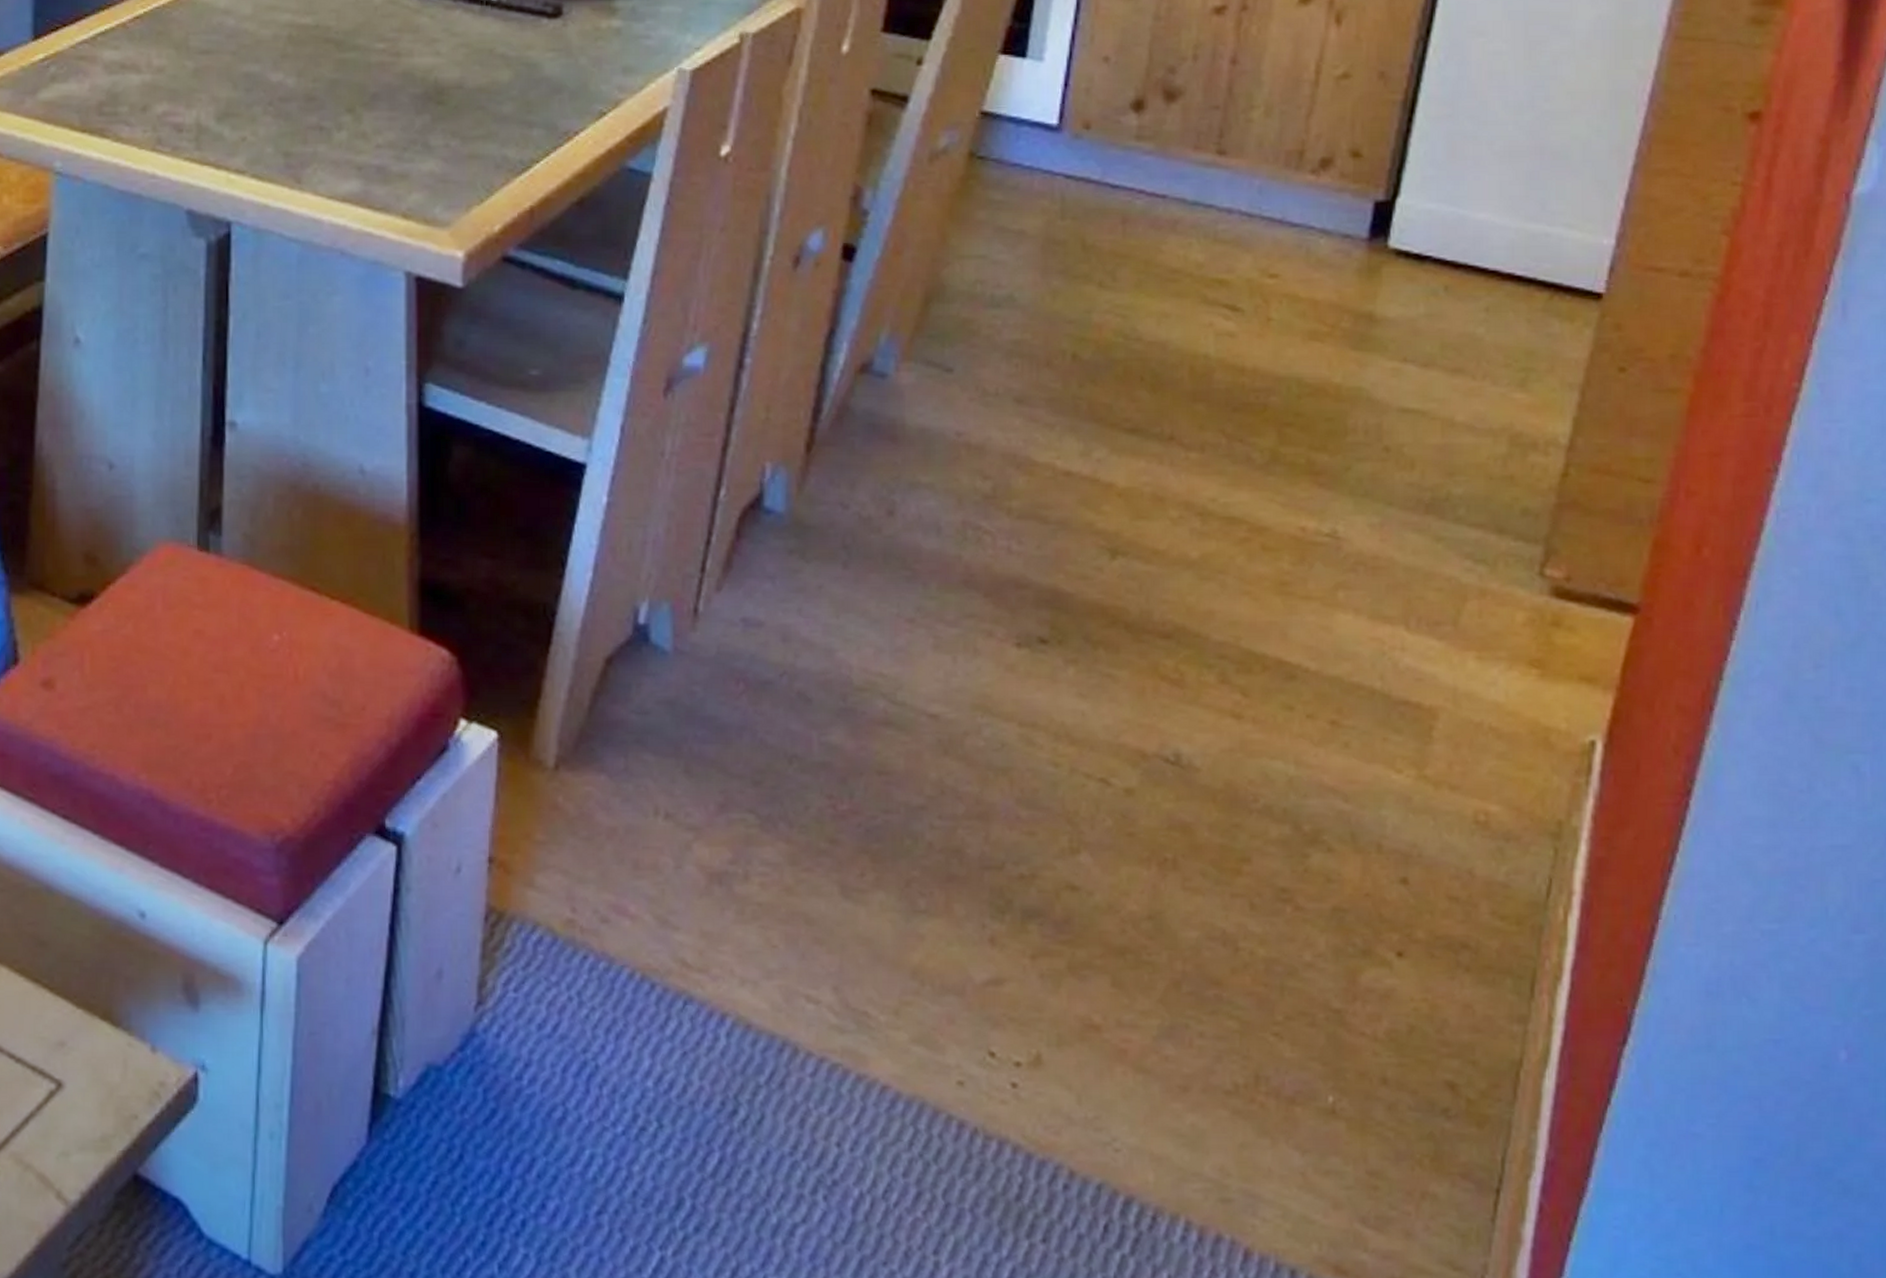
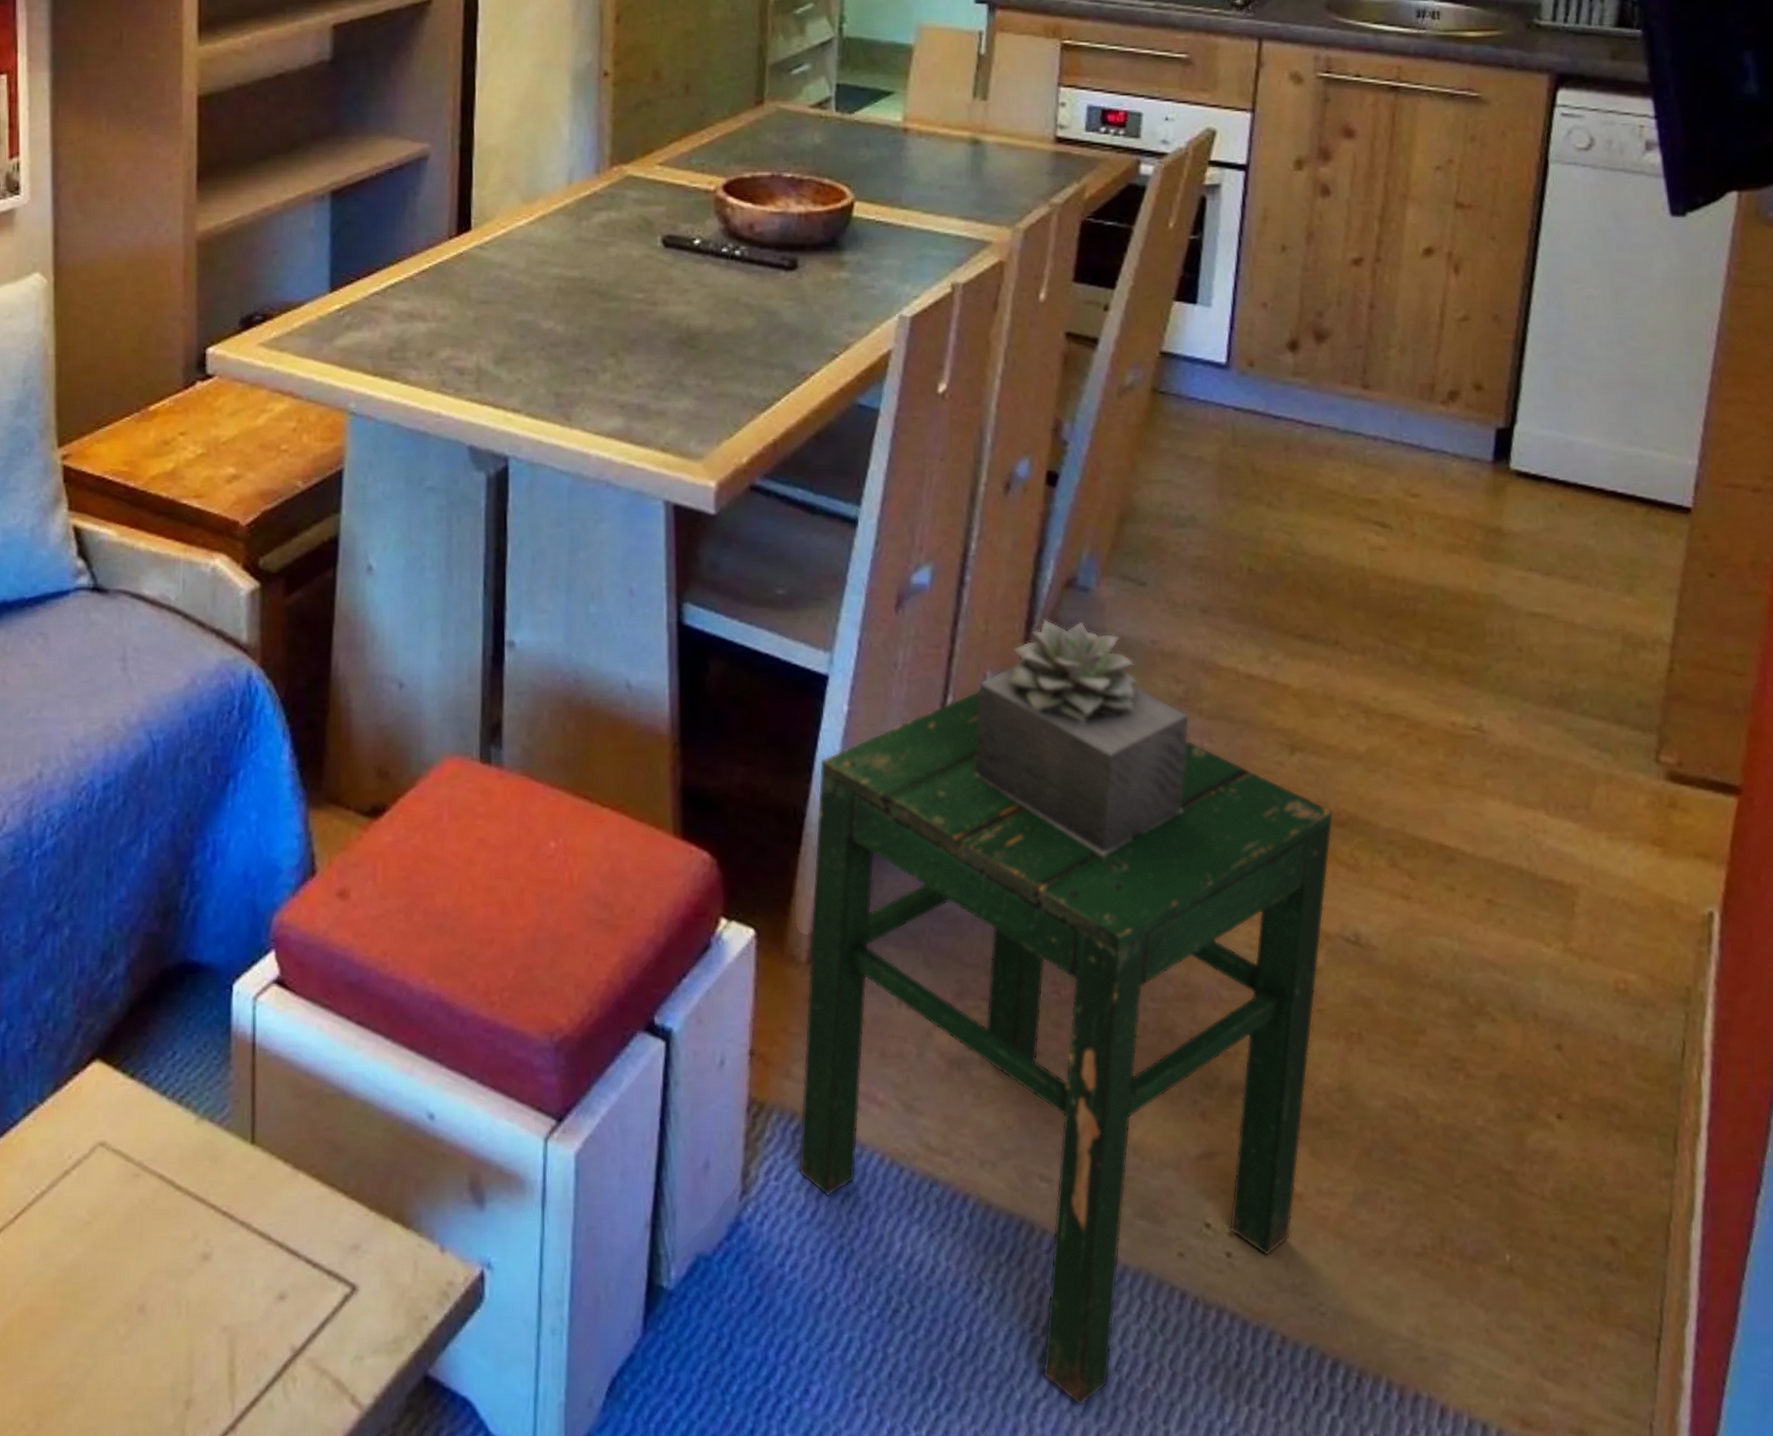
stool: none [539,483,1159,1233] -> present [798,691,1334,1406]
succulent plant: none [749,406,997,664] -> present [975,619,1190,856]

